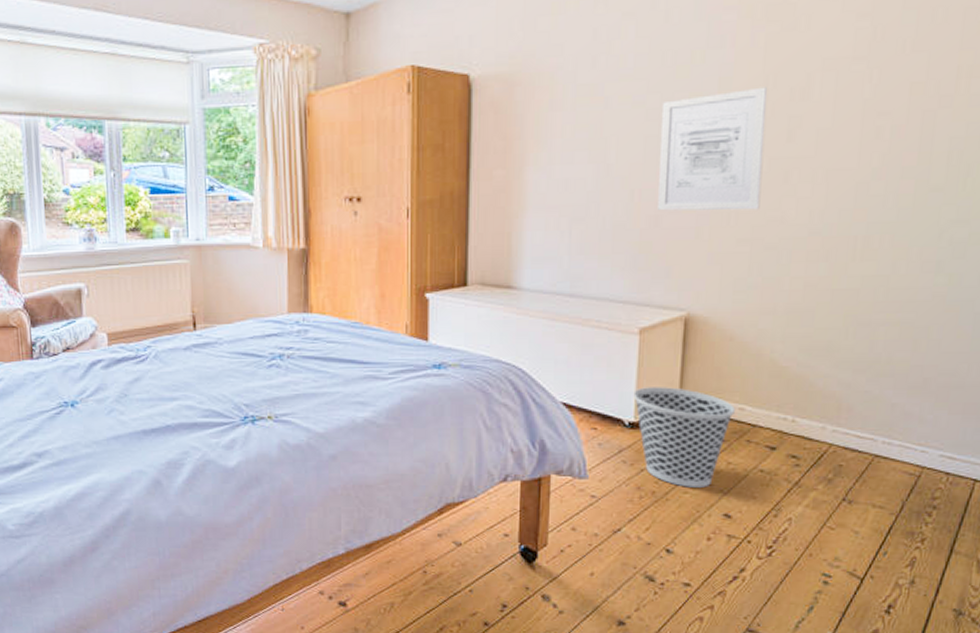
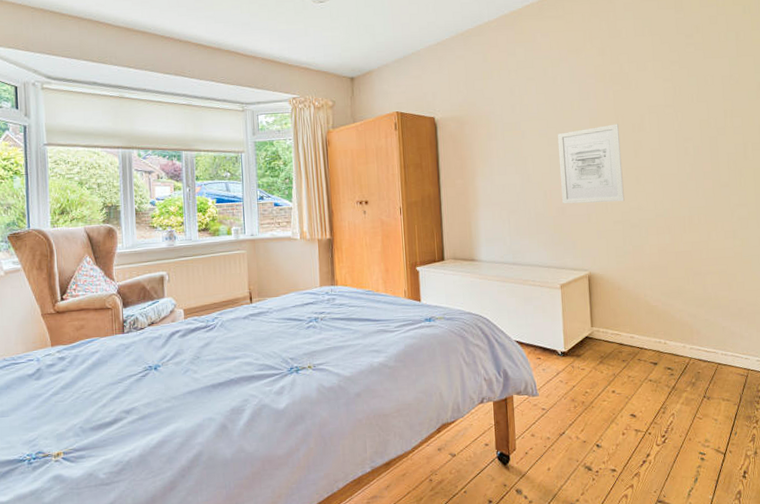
wastebasket: present [633,387,735,488] -> none [562,324,628,397]

